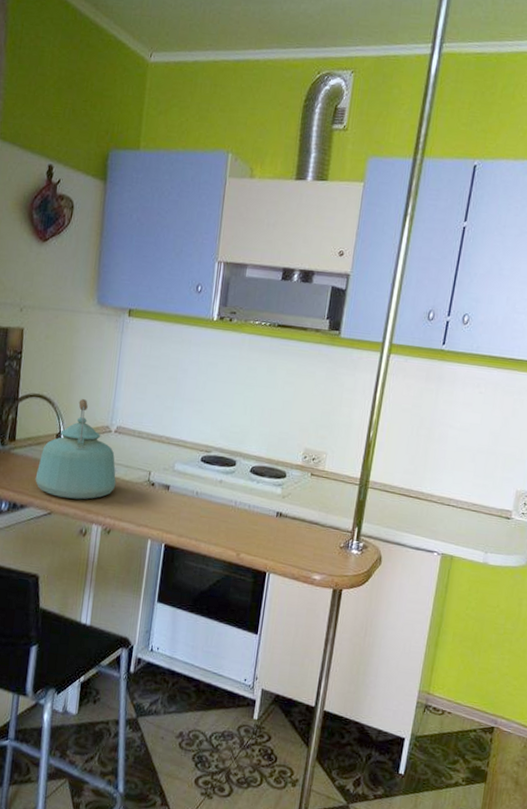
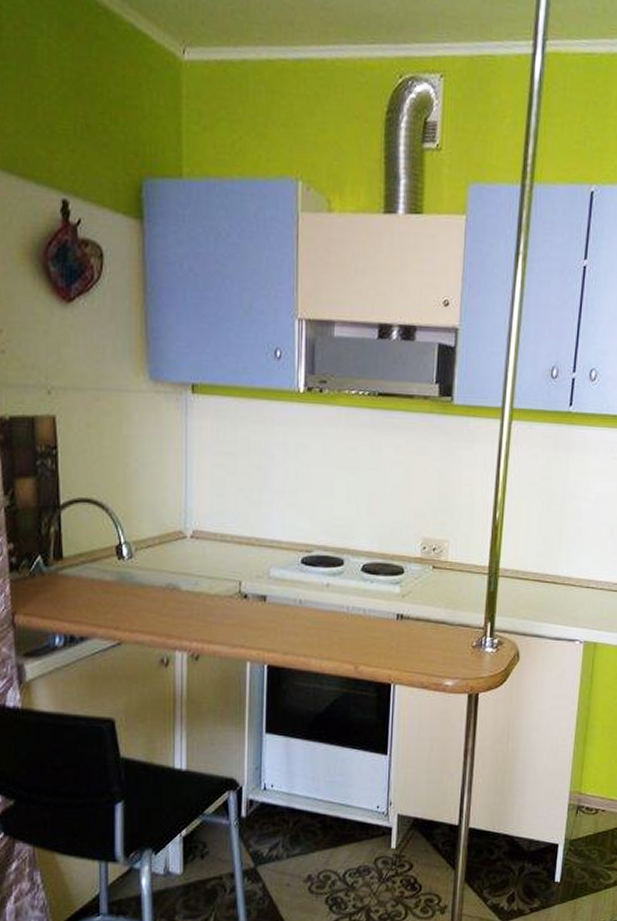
kettle: present [35,399,117,500] -> none [95,500,200,624]

